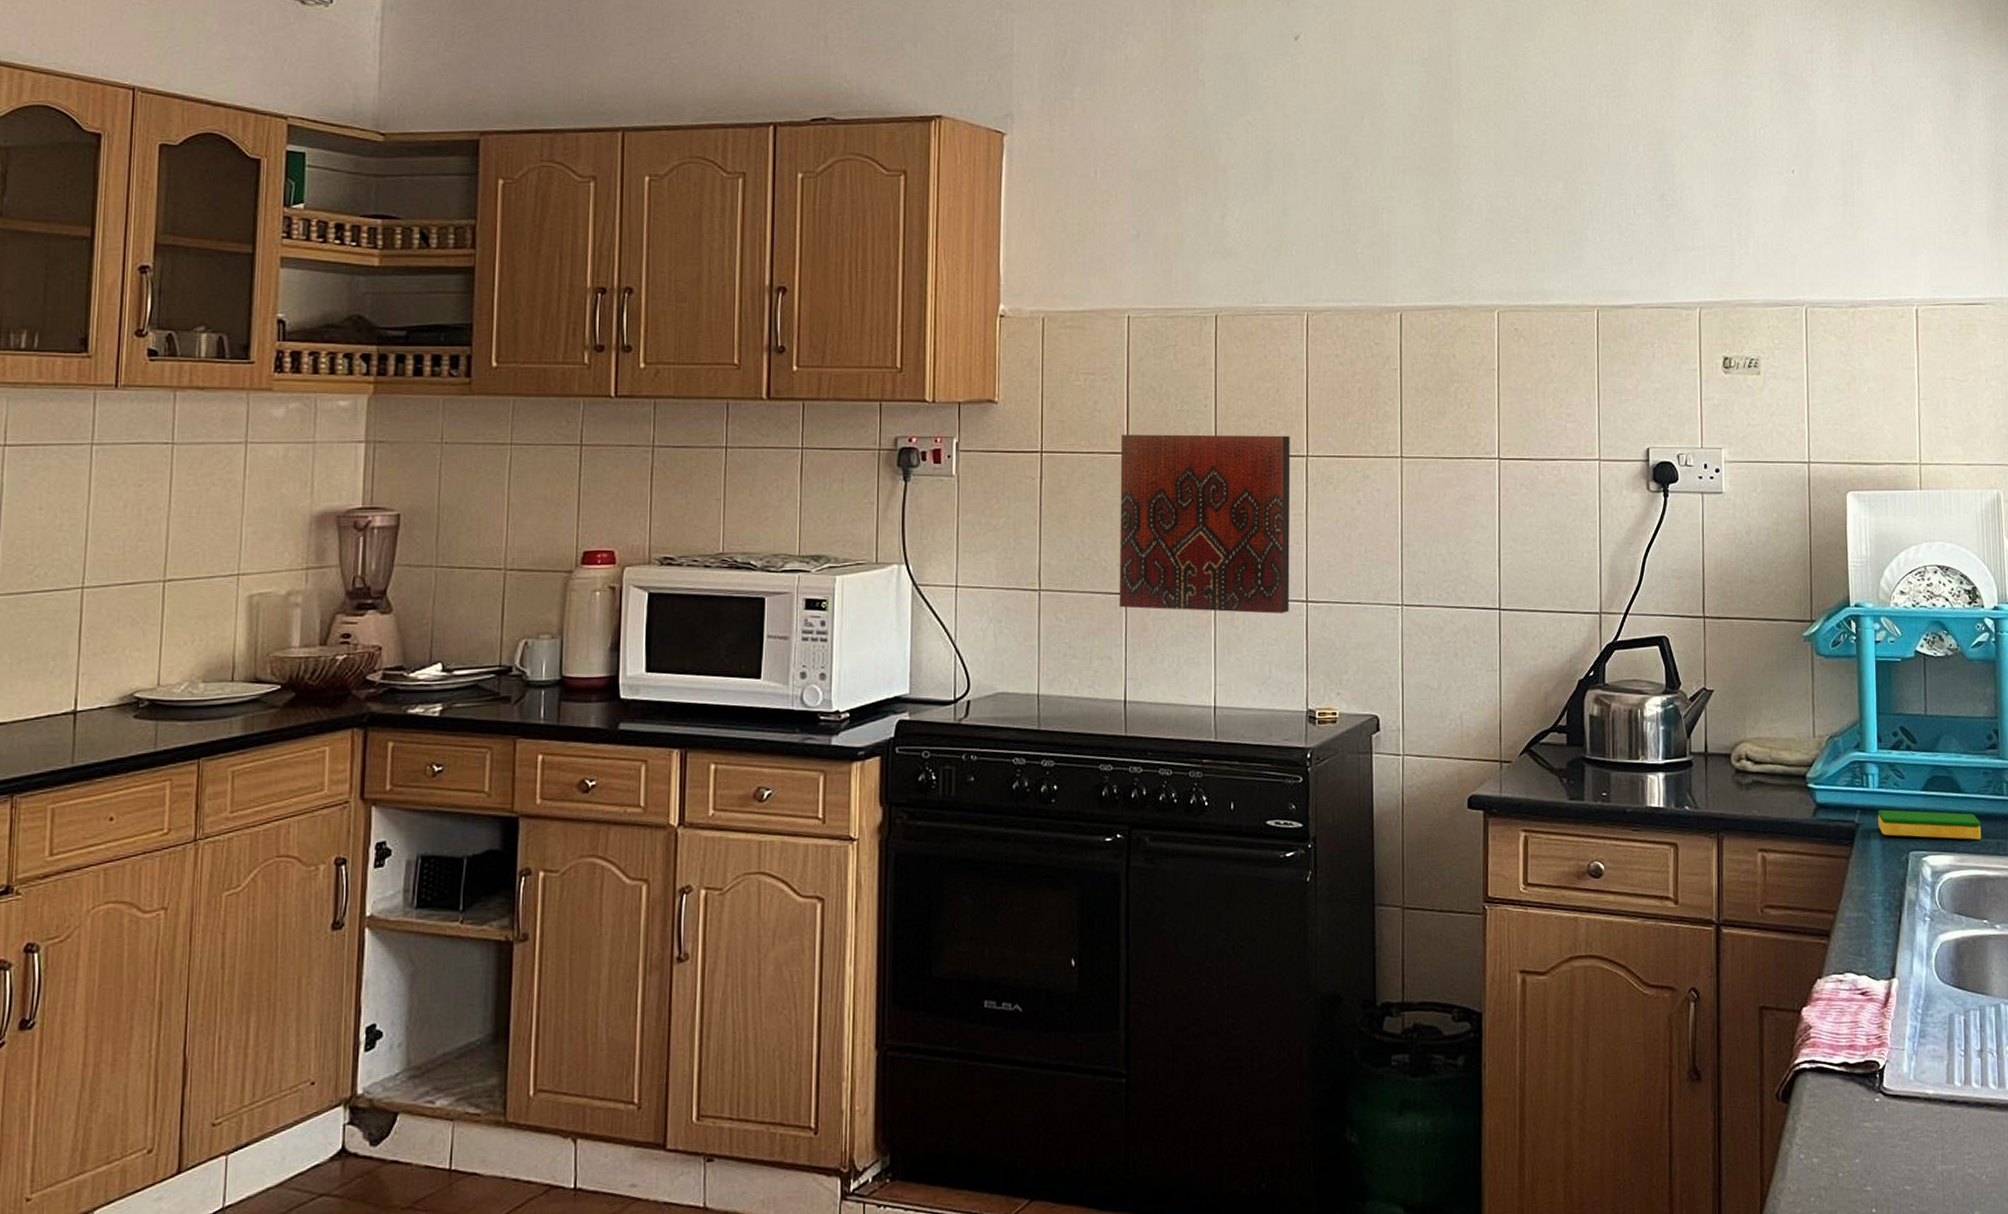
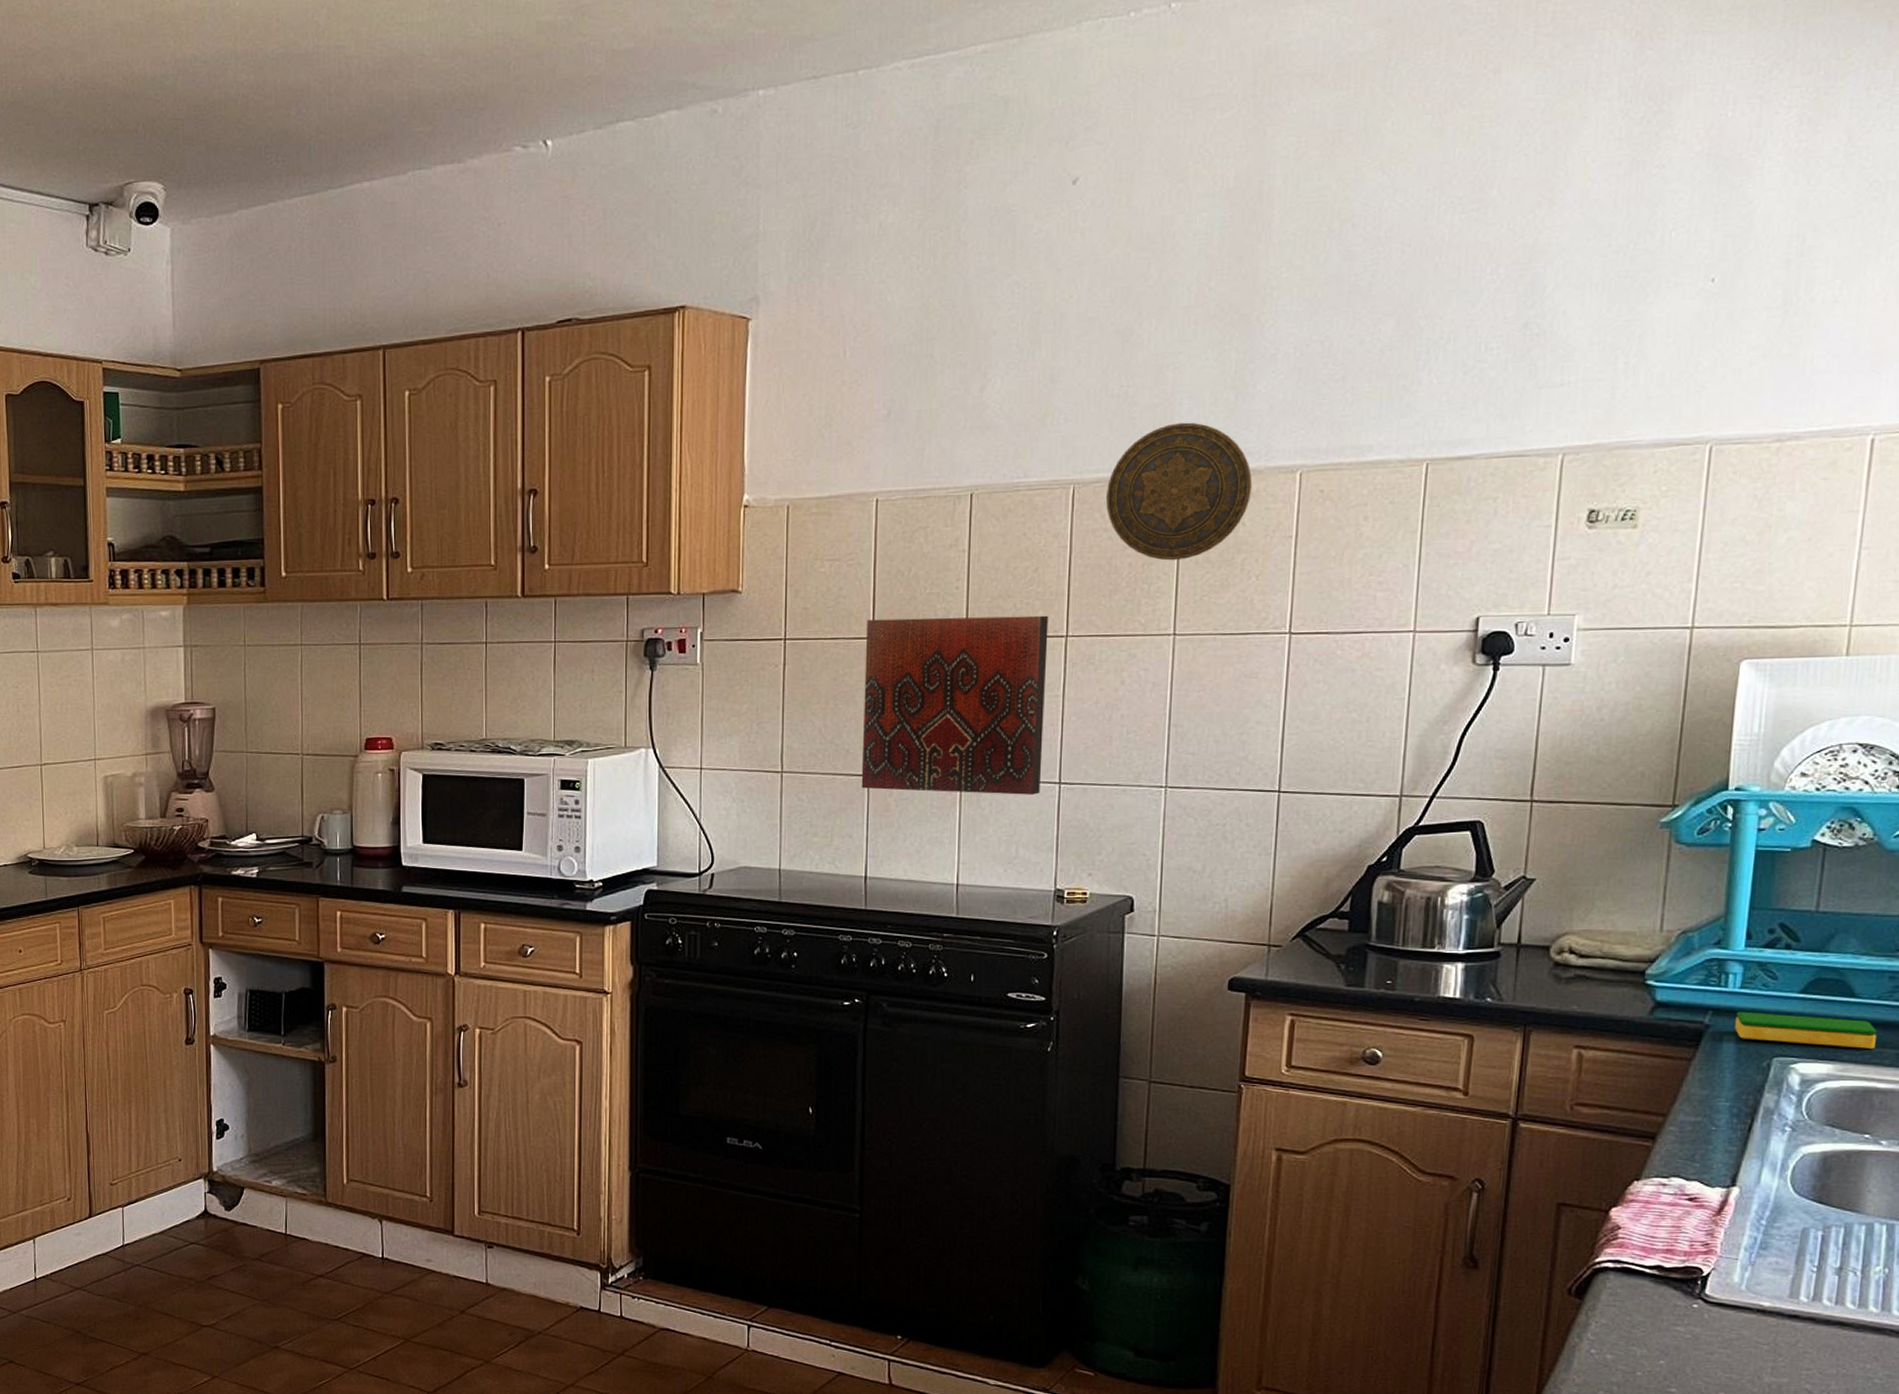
decorative plate: none [1335,260,1460,387] -> present [1105,422,1253,561]

